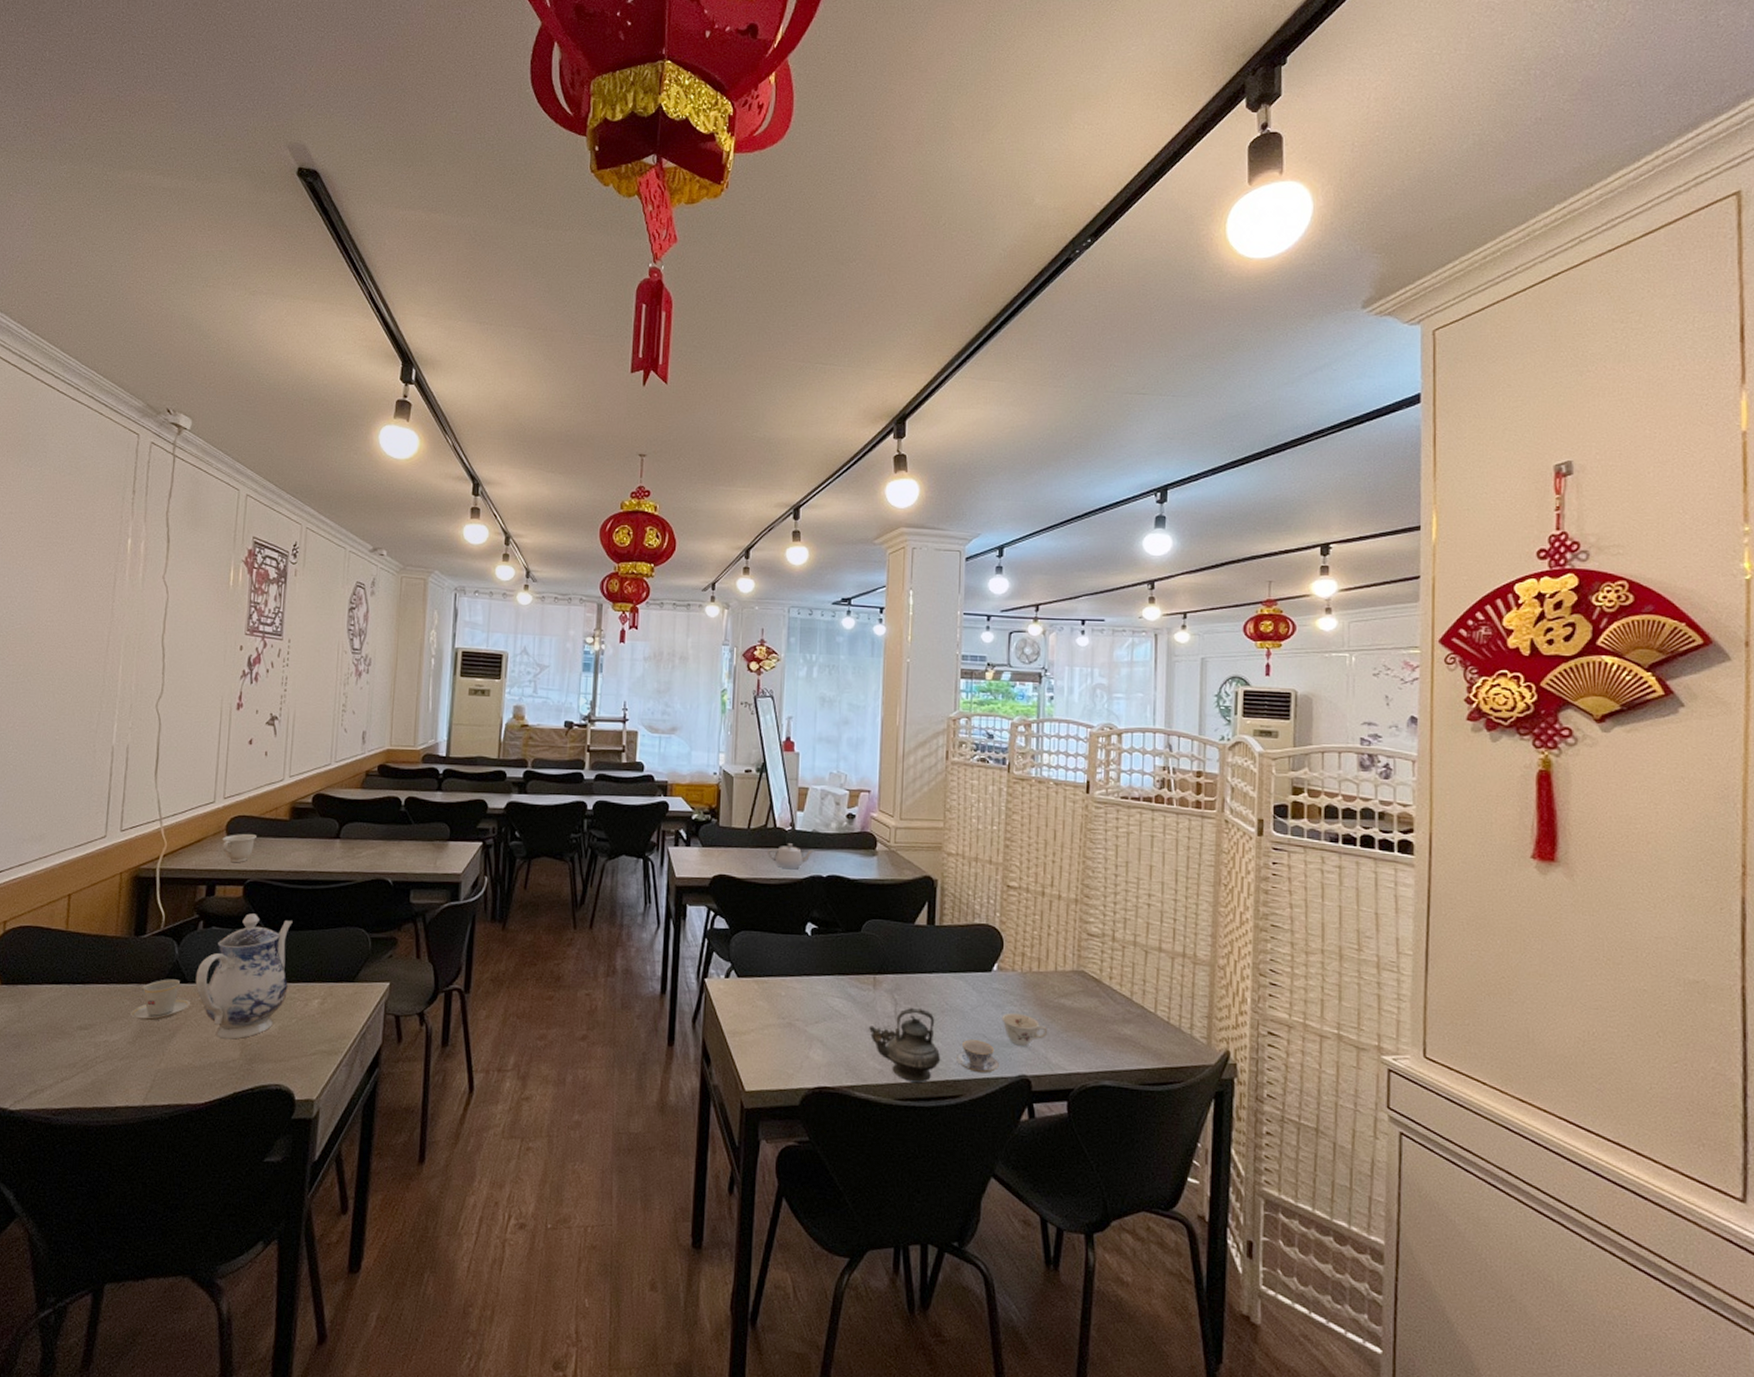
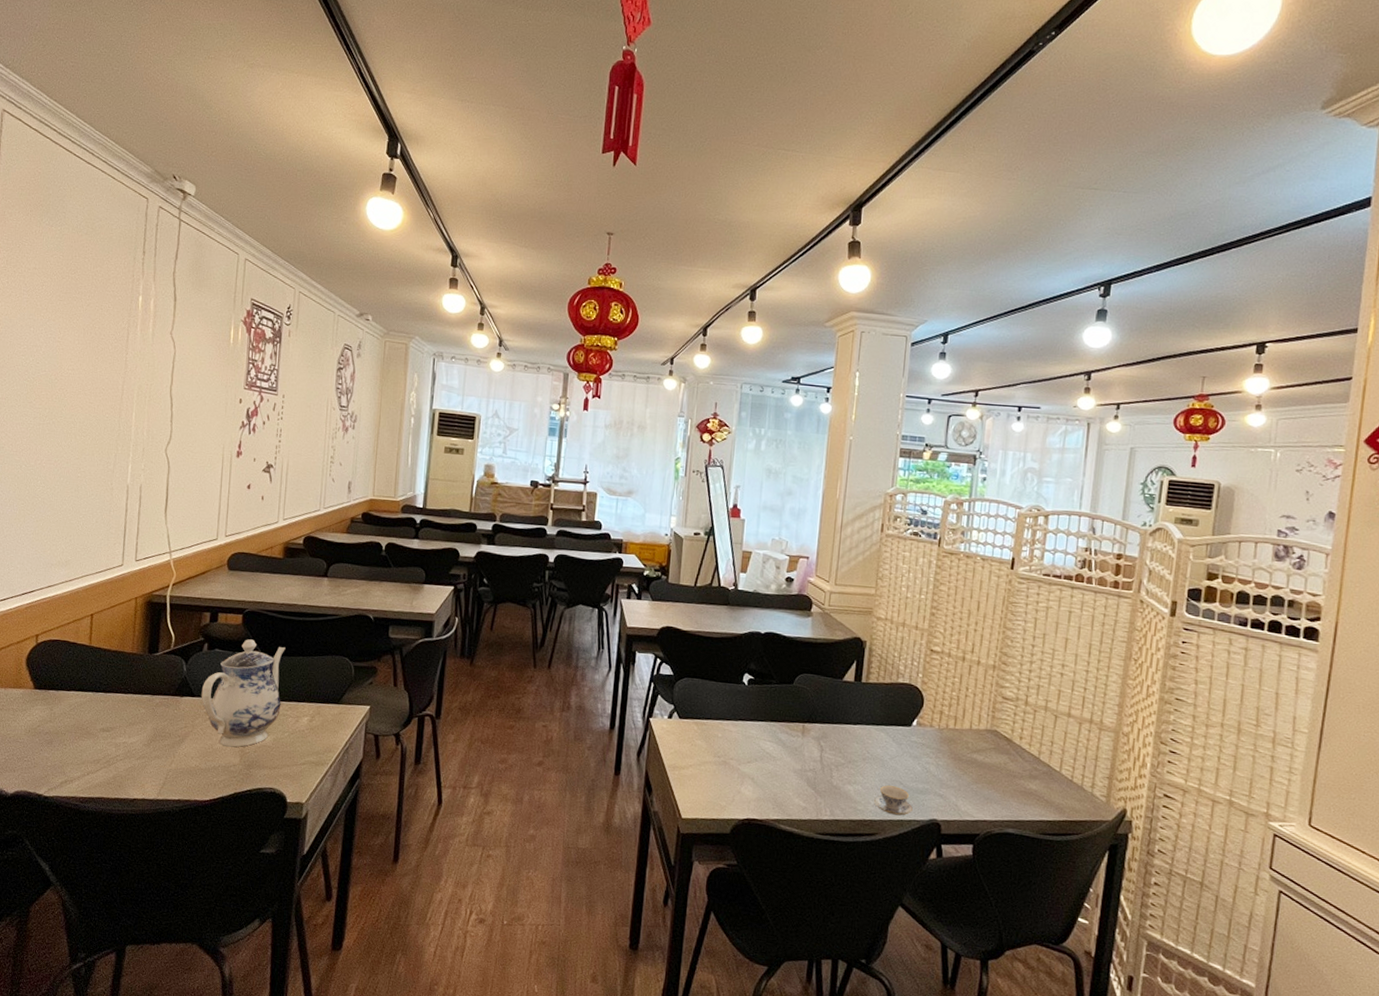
teacup: present [130,979,190,1021] -> none [146,692,197,728]
teacup: present [222,833,258,863] -> none [224,568,255,594]
teapot: present [767,843,814,870] -> none [711,601,754,626]
teapot: present [869,1007,941,1082] -> none [796,753,860,820]
teacup: present [1002,1012,1048,1046] -> none [917,763,960,794]

